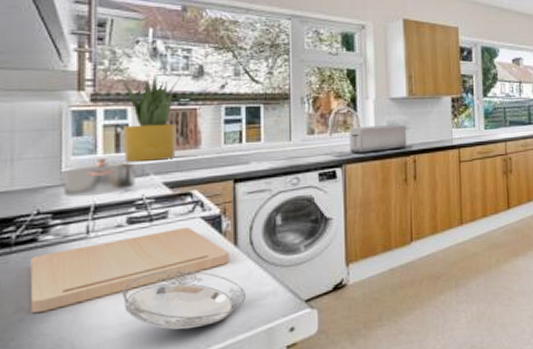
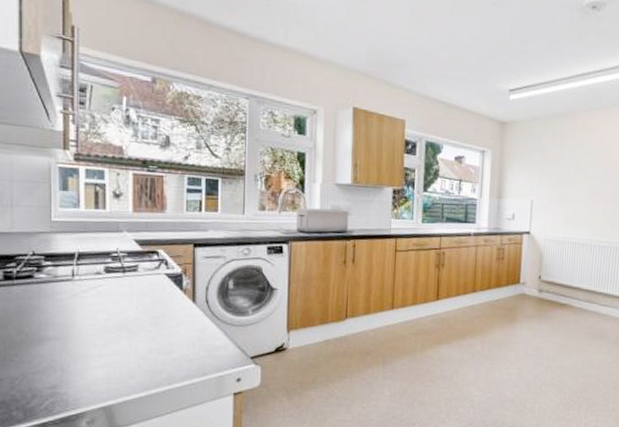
cutting board: present [30,228,229,313] -> none [28,281,188,337]
cooking pot: present [63,157,137,197] -> none [53,212,113,244]
planter: present [121,76,179,162] -> none [99,140,149,220]
dish: present [123,270,245,330] -> none [101,316,201,368]

